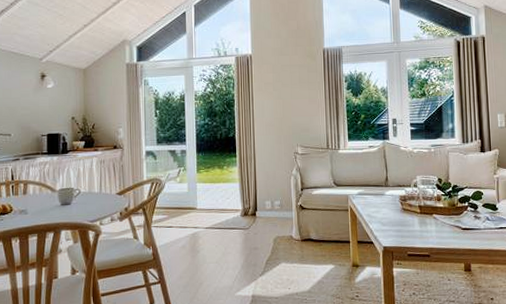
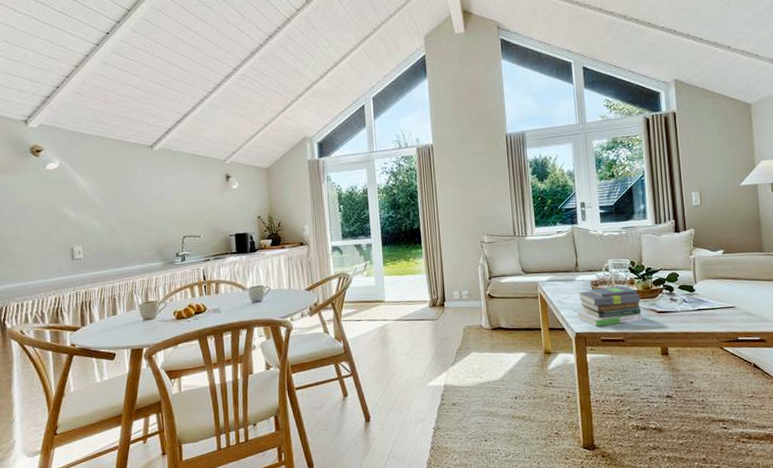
books: none [385,202,448,241] -> present [577,286,643,327]

